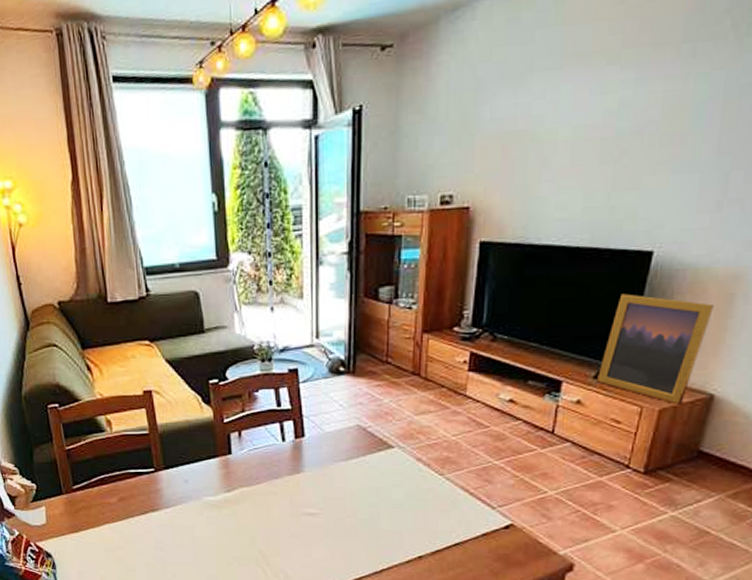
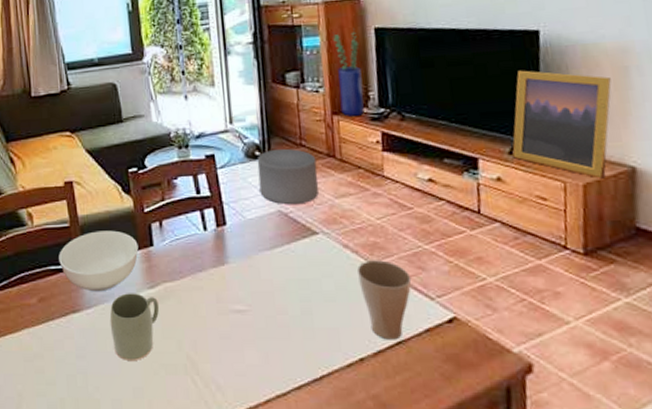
bowl: none [138,438,217,494] -> present [59,230,139,292]
mug: none [187,495,235,554] -> present [109,293,160,362]
pouf: none [340,365,401,420] -> present [257,148,318,205]
cup: none [427,473,477,542] -> present [357,260,412,340]
vase: none [432,240,461,335] -> present [331,27,364,117]

